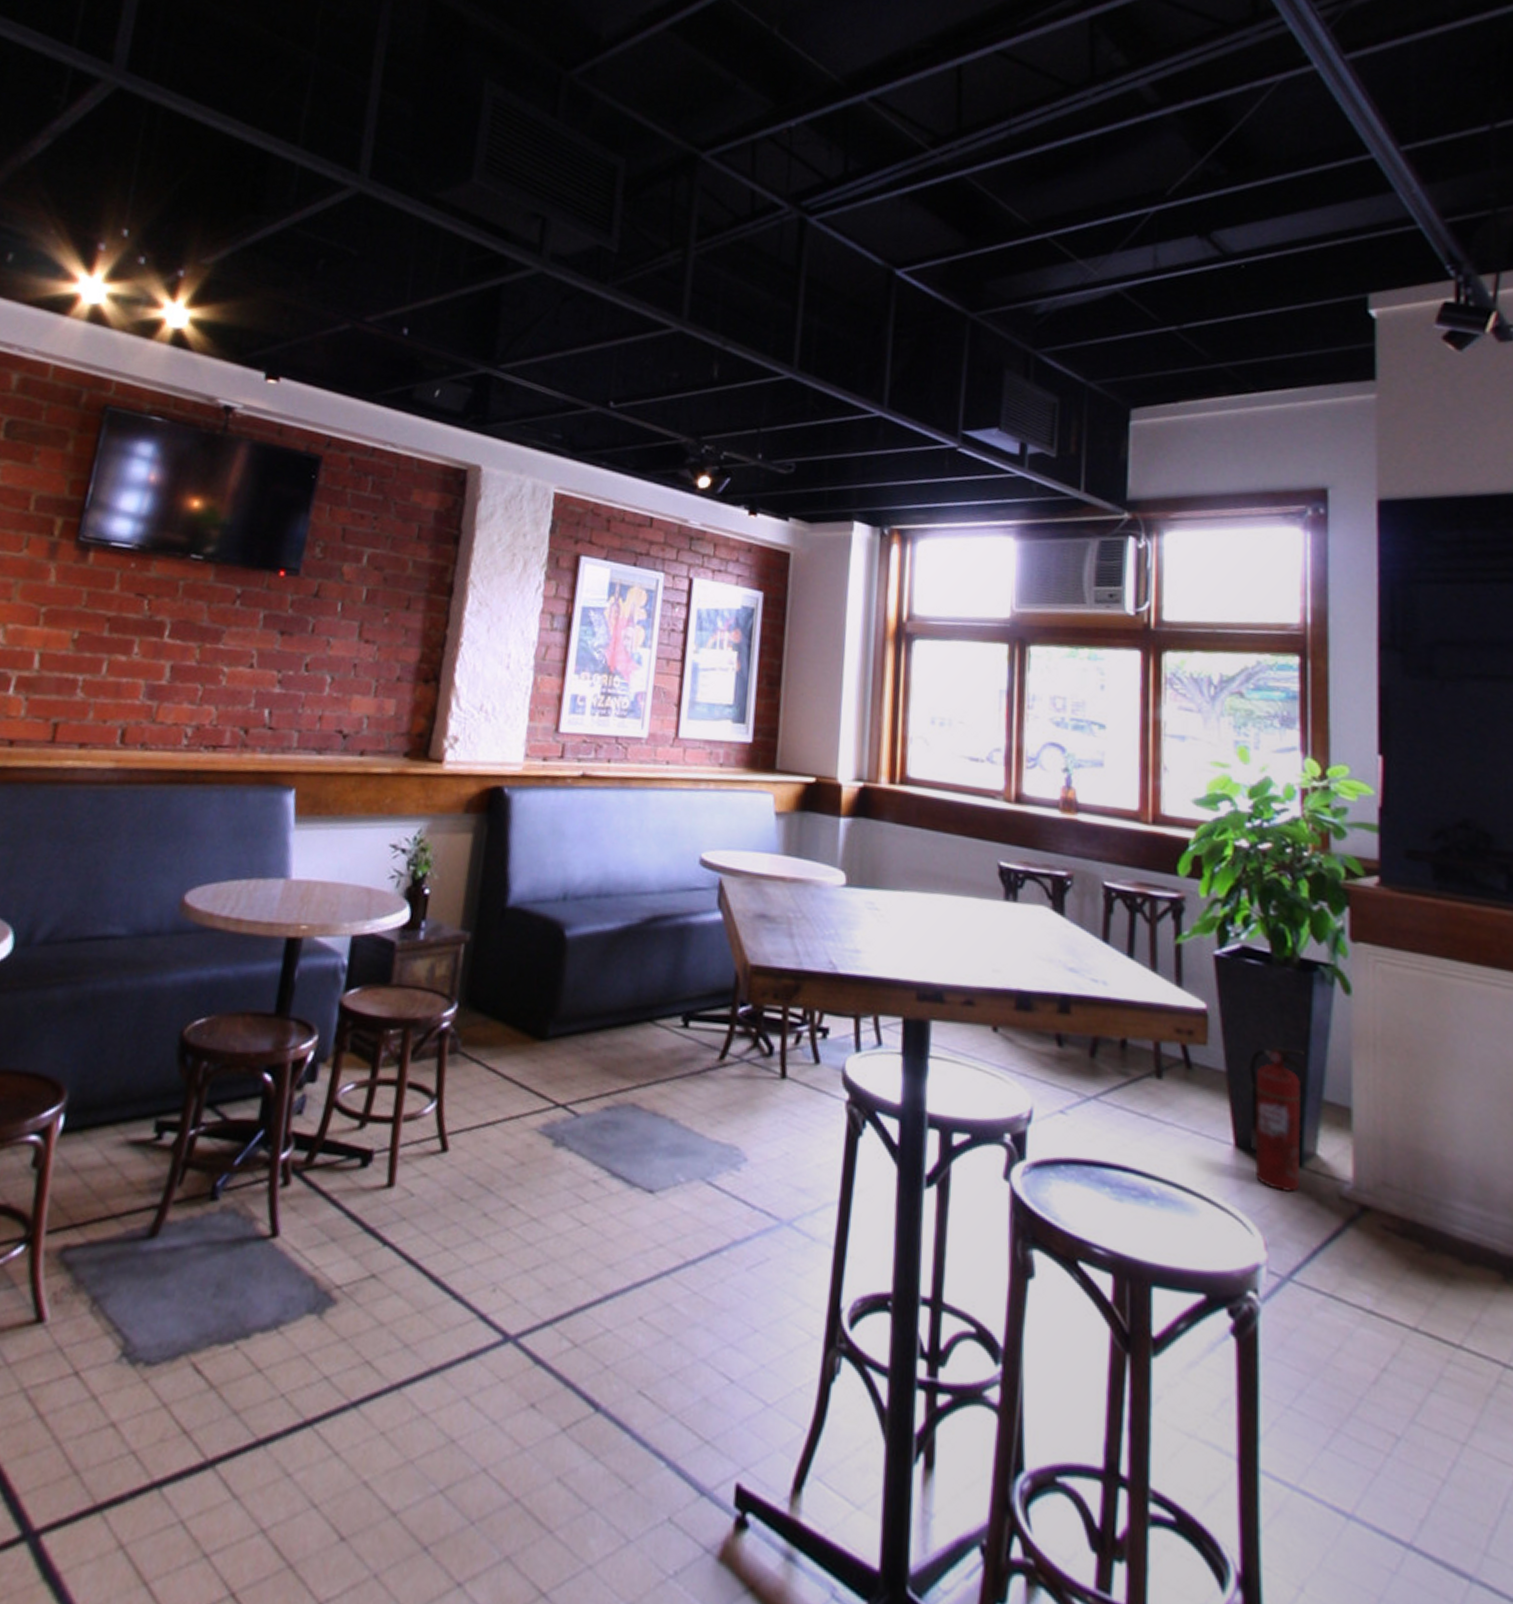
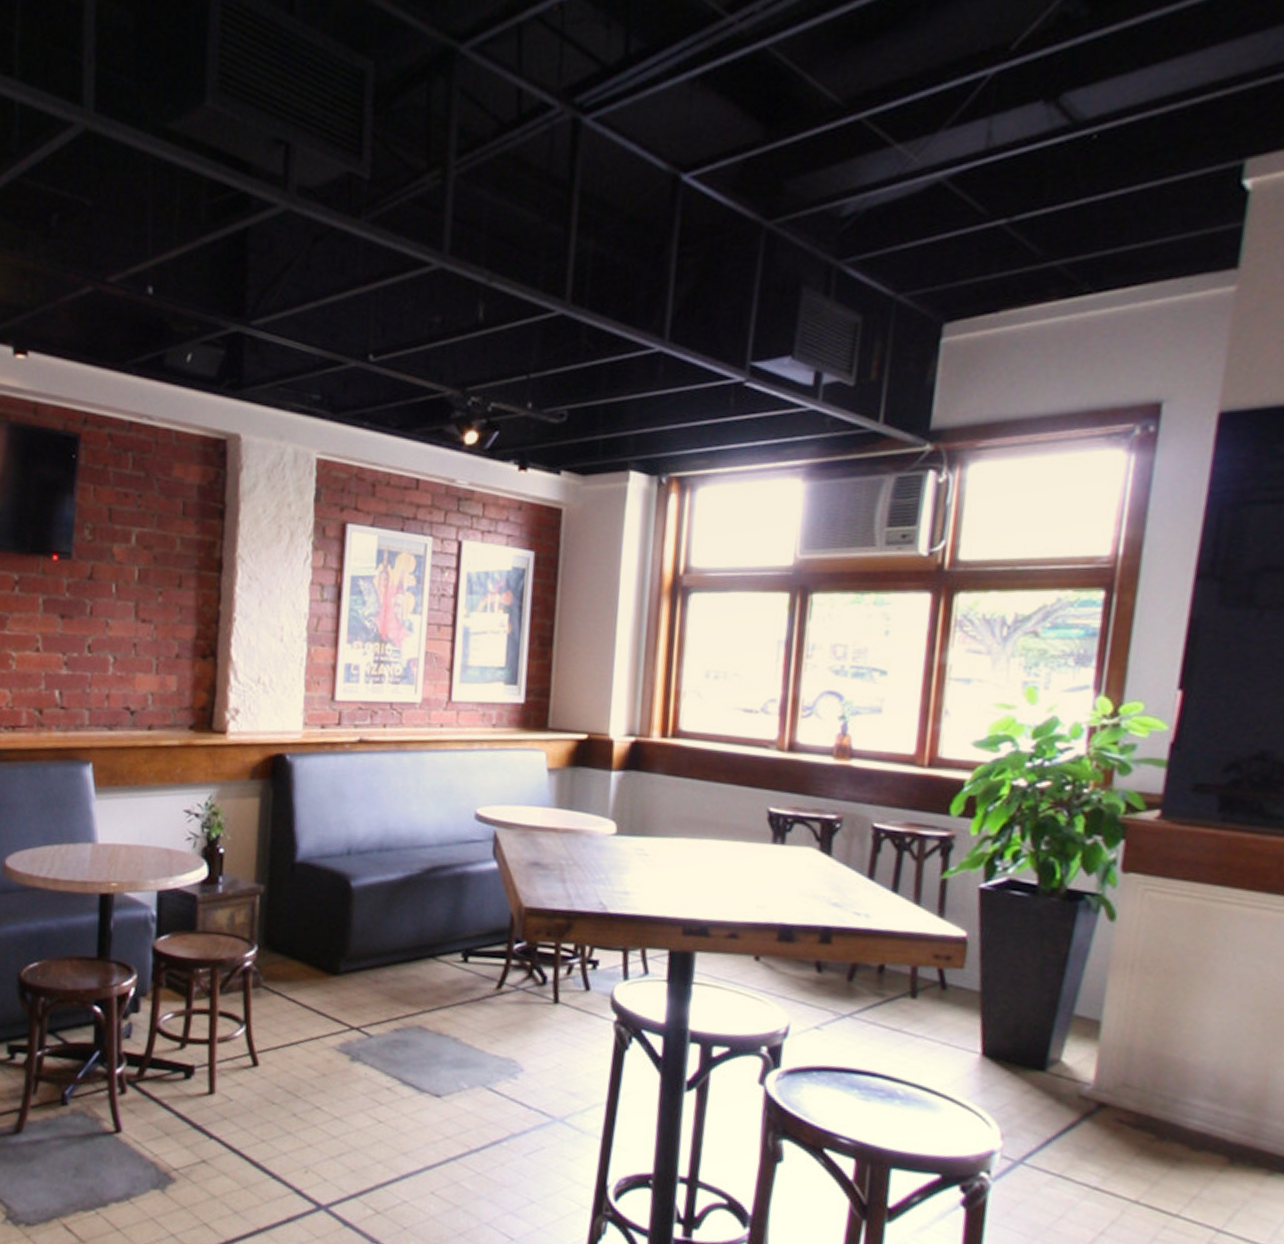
fire extinguisher: present [1249,1046,1307,1192] -> none [997,968,1061,1092]

